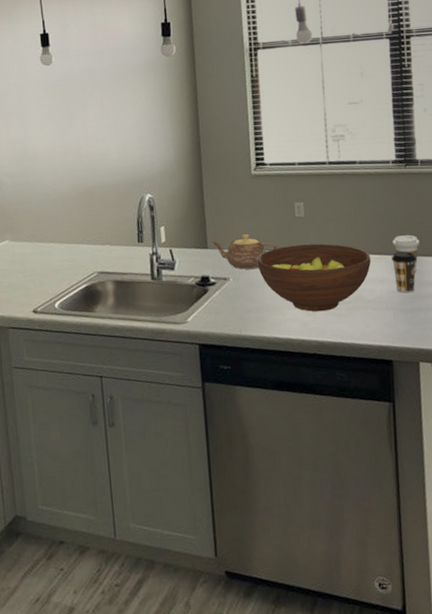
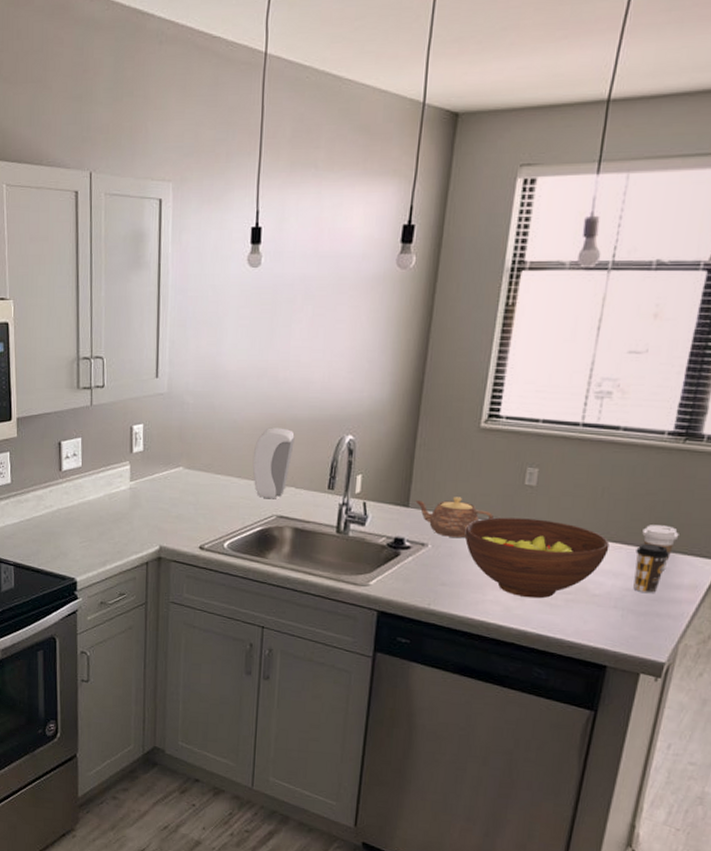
soap dispenser: none [69,195,103,258] -> present [252,427,295,499]

